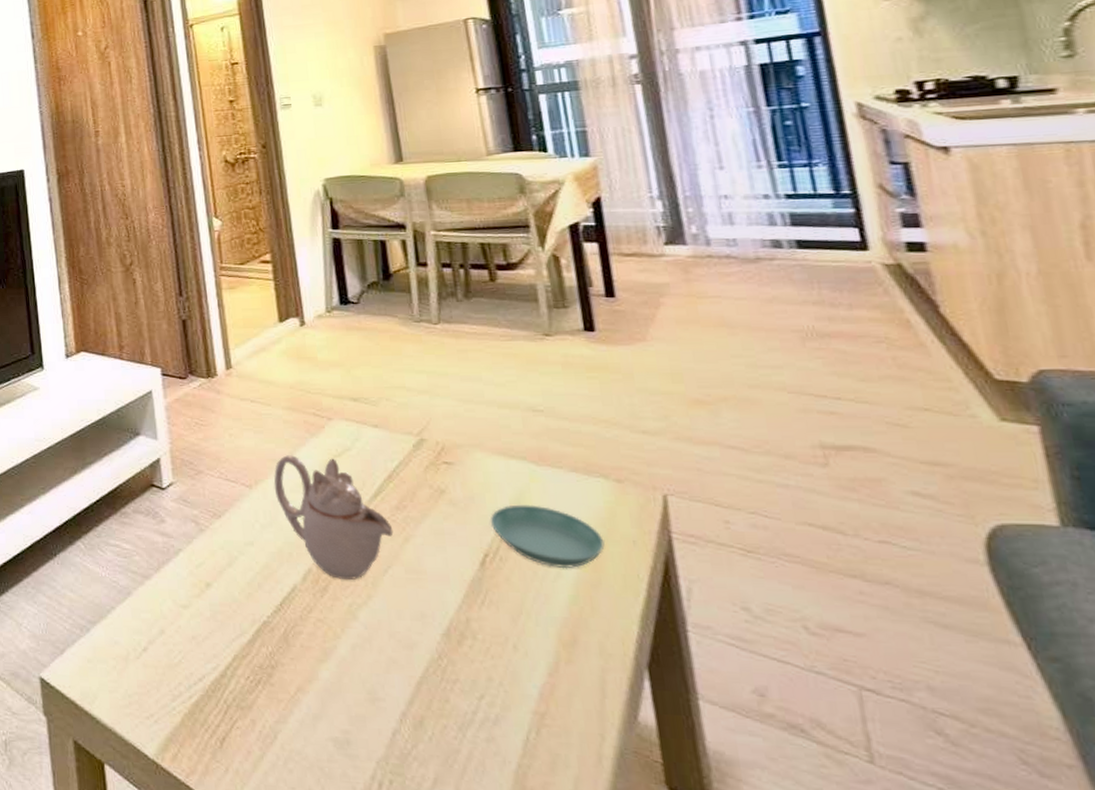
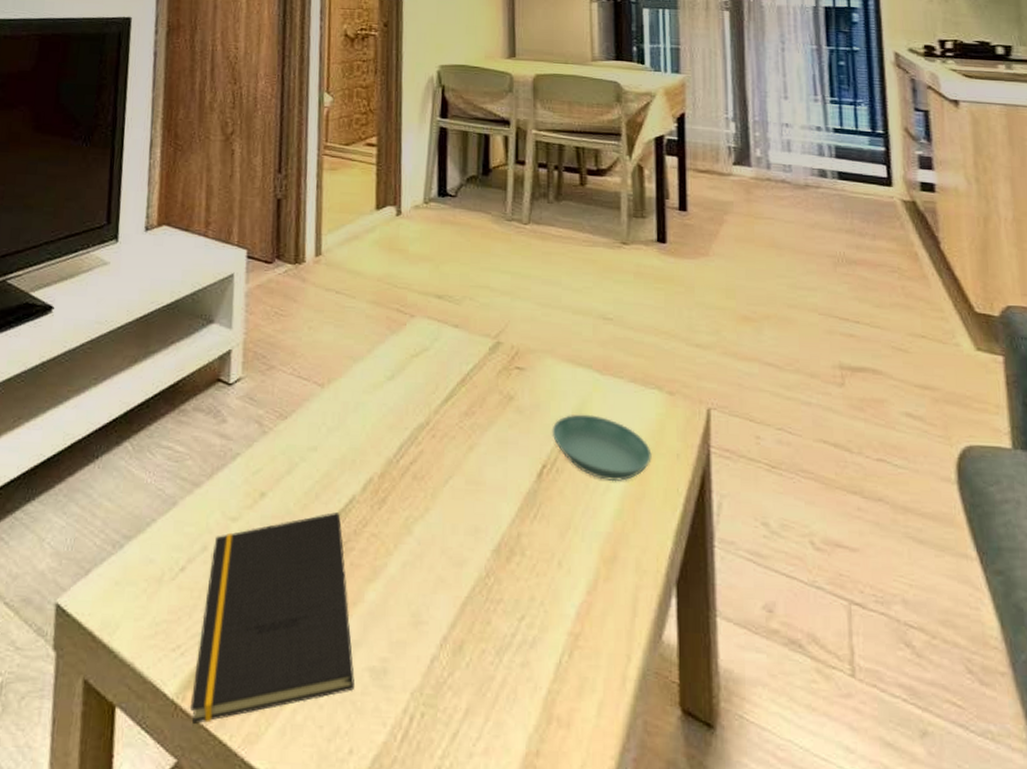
notepad: none [170,600,320,782] -> present [191,512,354,725]
teapot: present [273,455,394,581] -> none [346,353,459,492]

